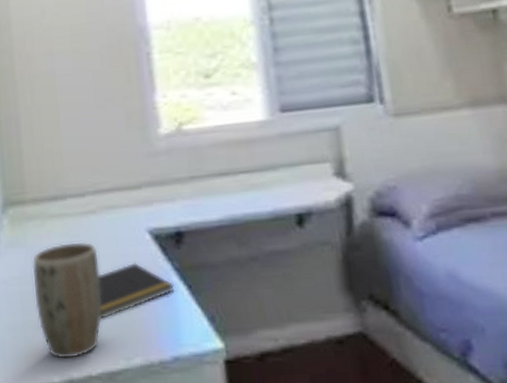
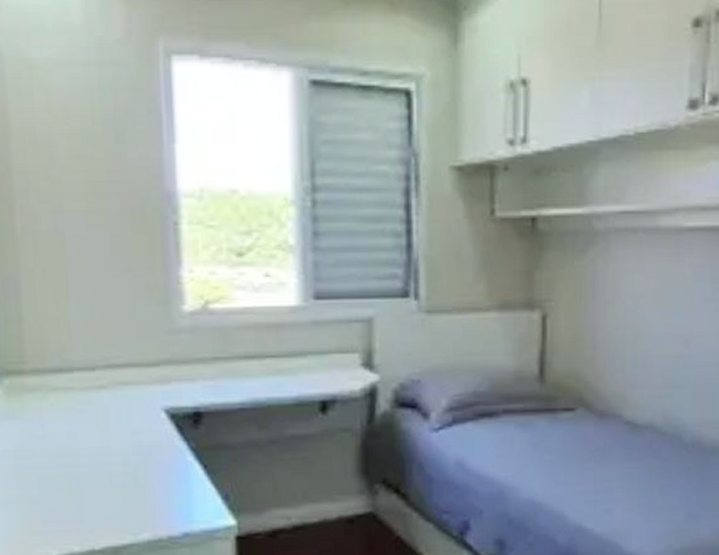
plant pot: present [32,241,103,360] -> none [30,416,109,535]
notepad: present [99,262,175,320] -> none [106,440,190,496]

